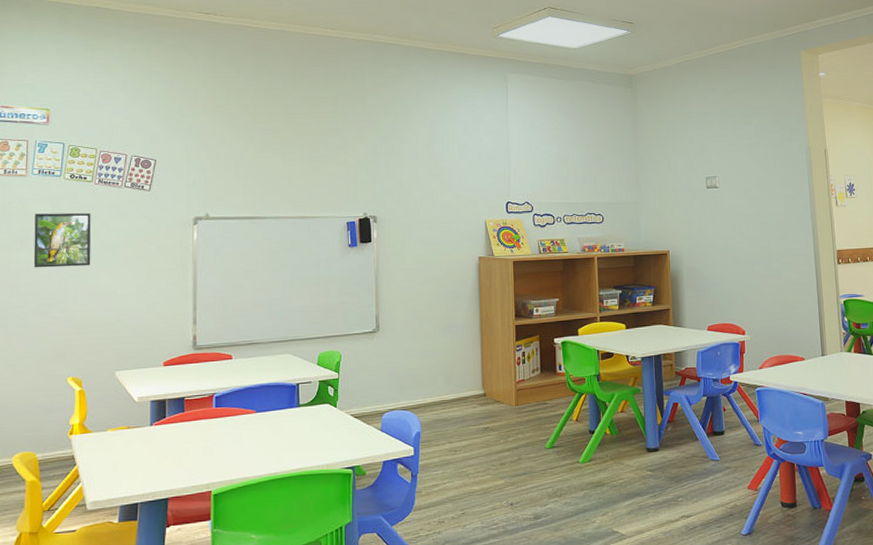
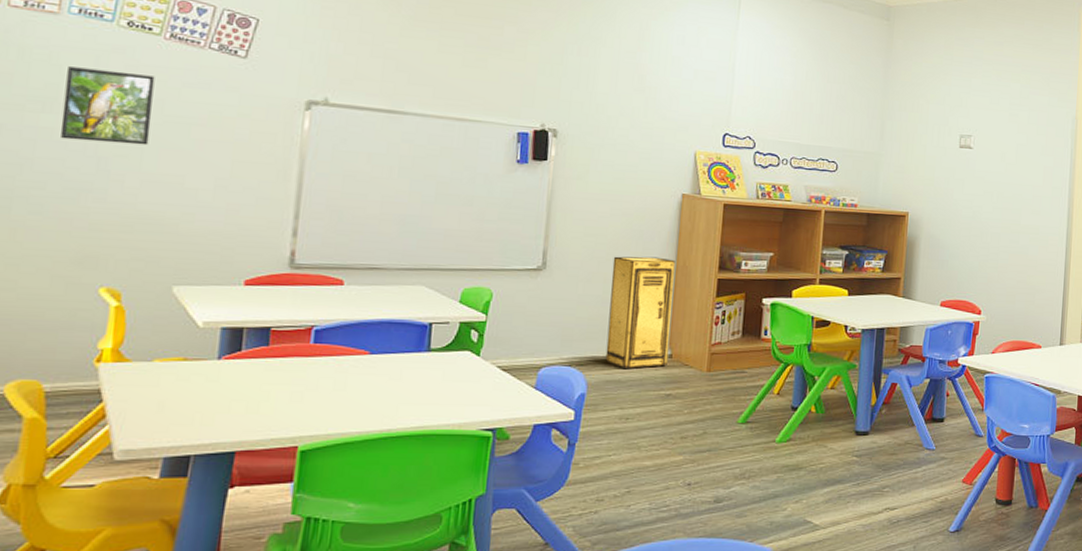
storage cabinet: none [430,312,483,409] -> present [605,256,675,370]

